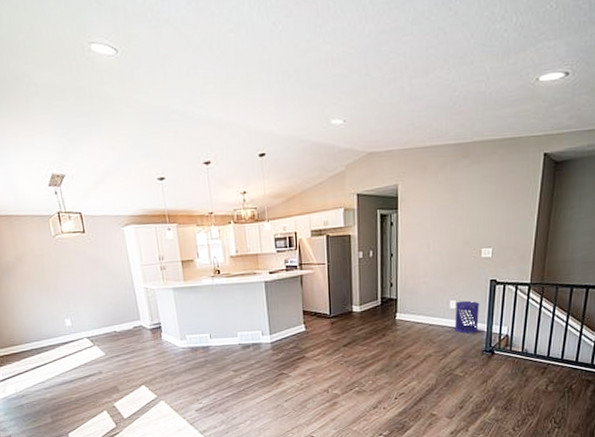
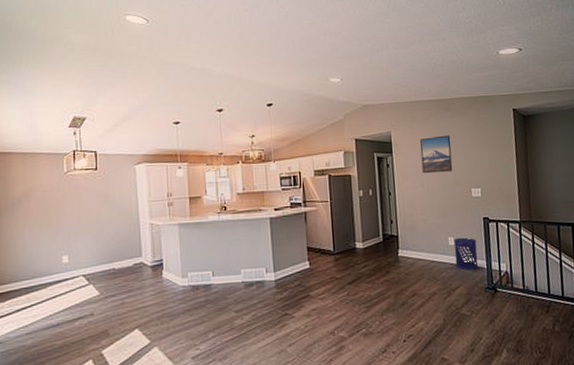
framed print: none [429,187,466,233] -> present [420,135,453,174]

